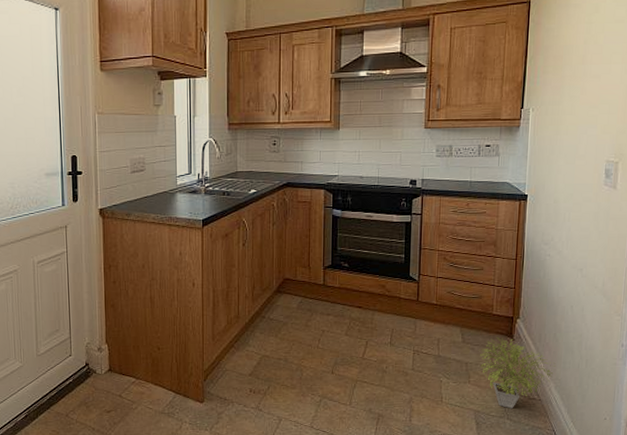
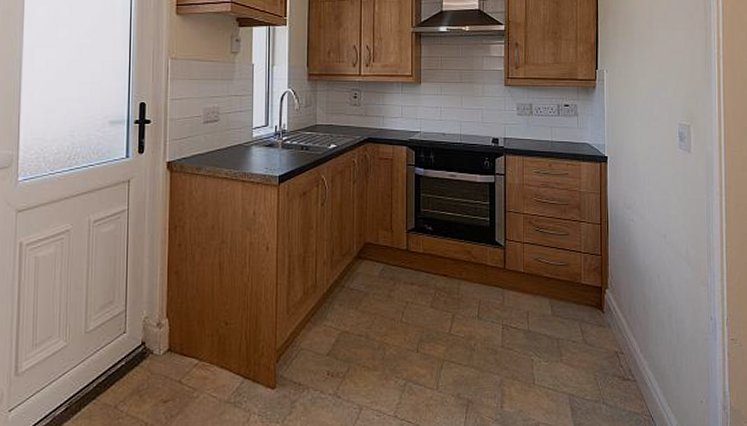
potted plant: present [479,337,556,409] -> none [570,309,648,391]

